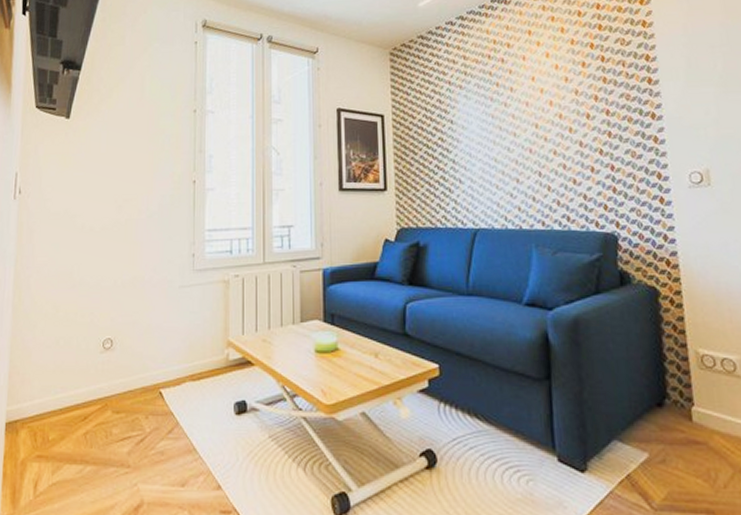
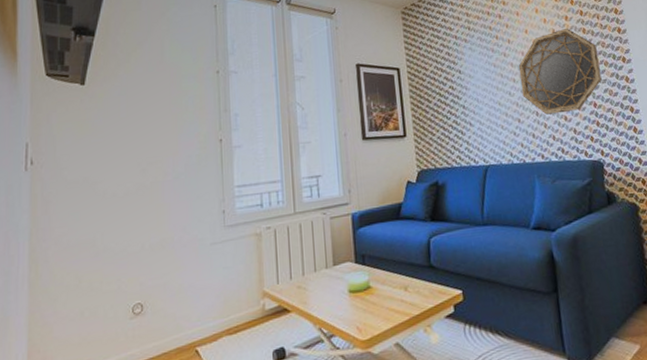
home mirror: none [521,76,623,176] -> present [518,28,602,115]

